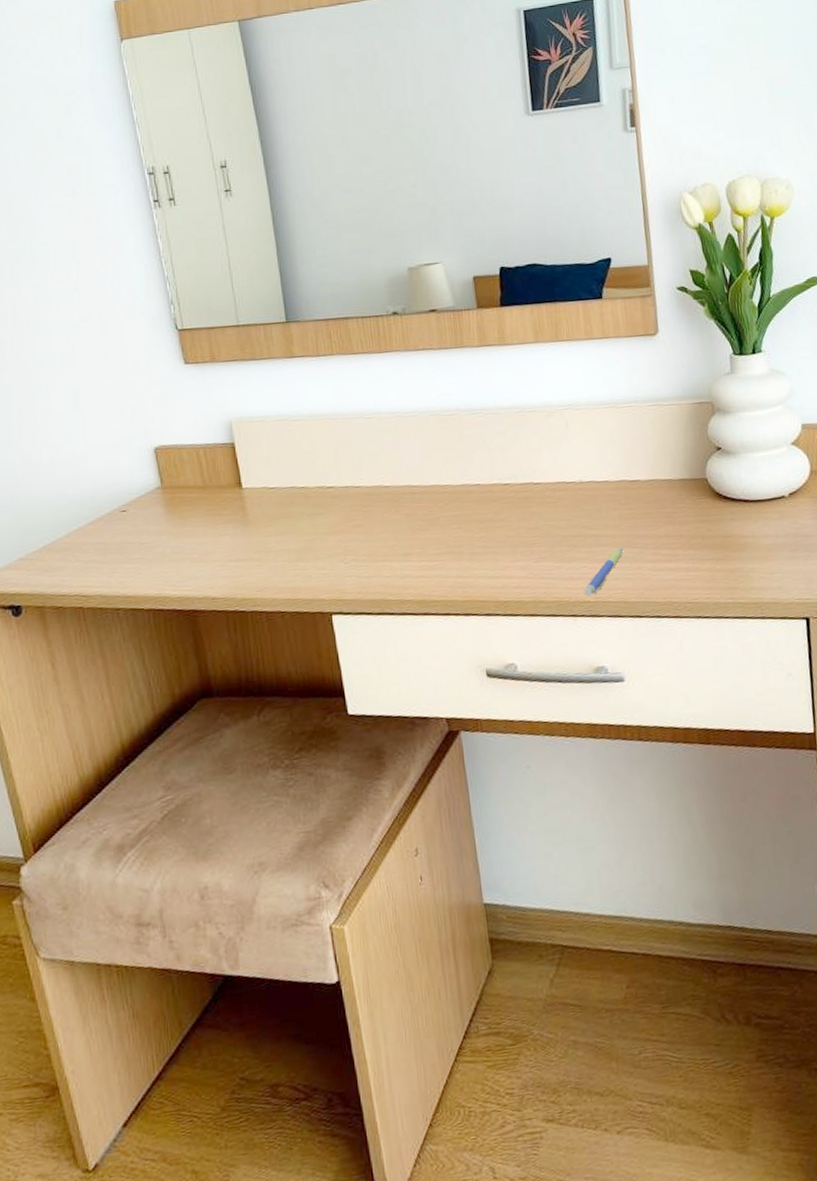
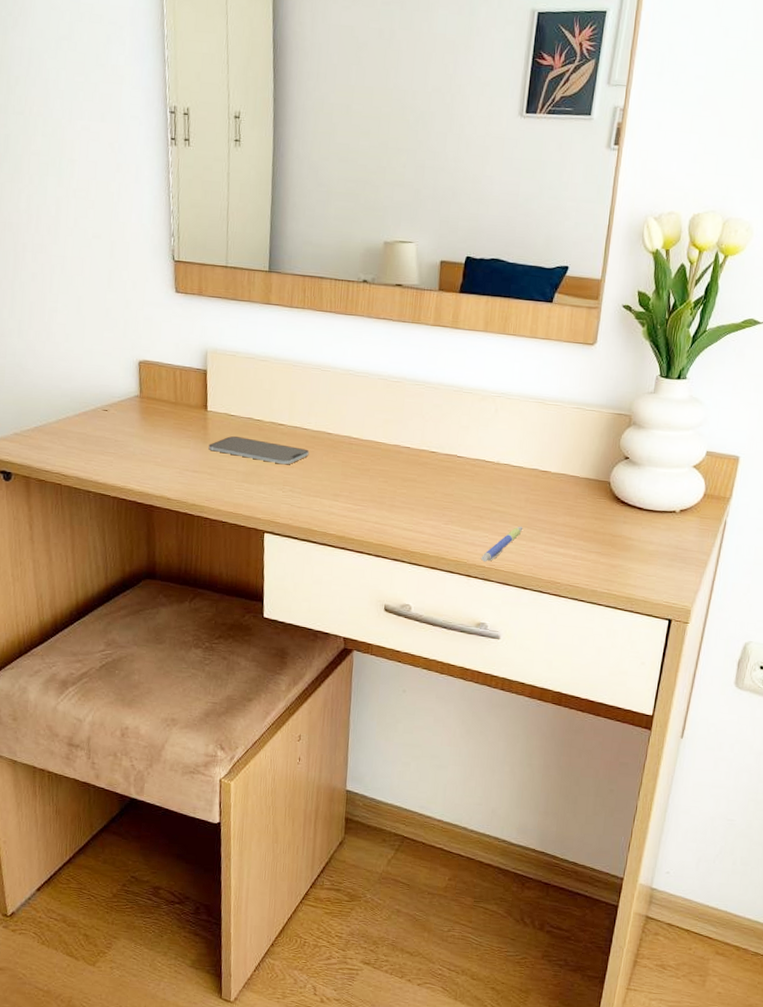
smartphone: none [250,509,368,533] -> present [208,436,309,465]

